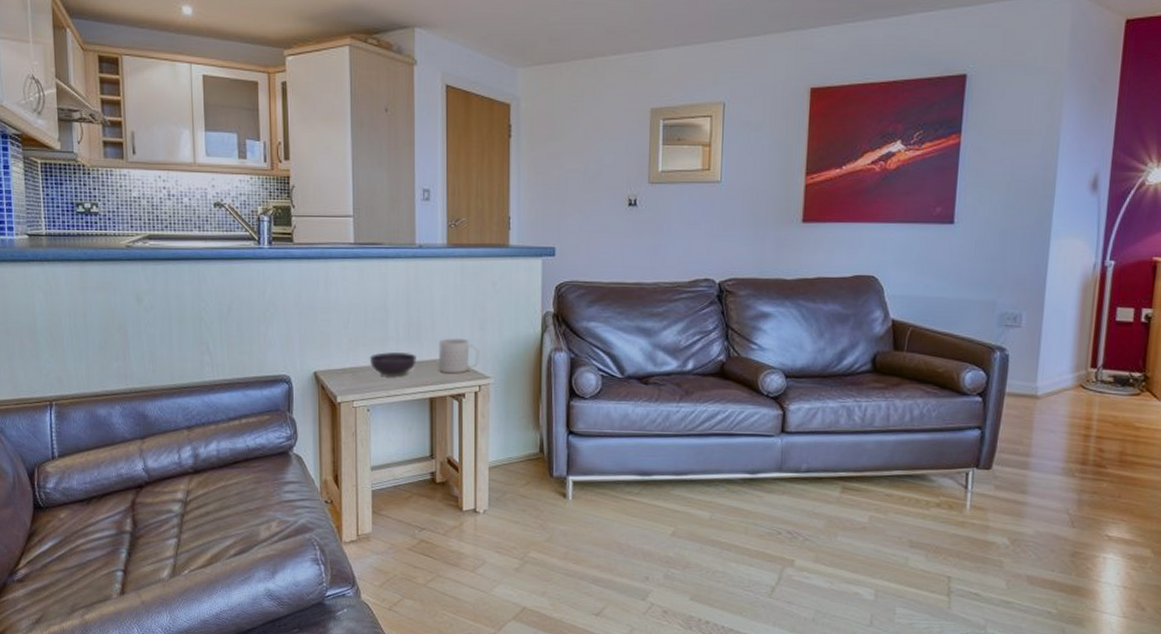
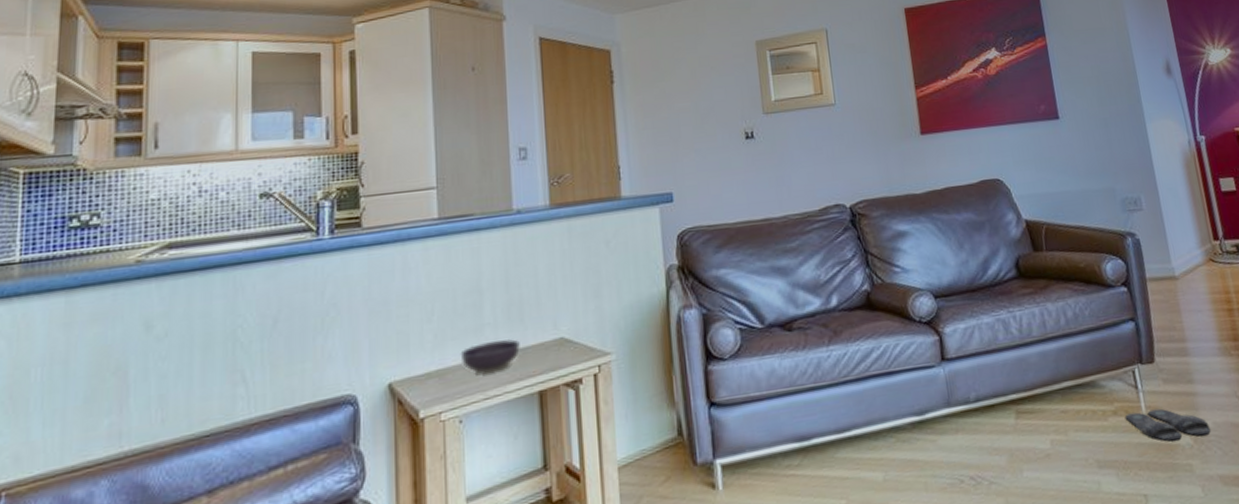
mug: present [439,338,479,374] -> none [547,311,597,357]
slippers: none [947,508,1031,540] -> present [1125,408,1211,442]

